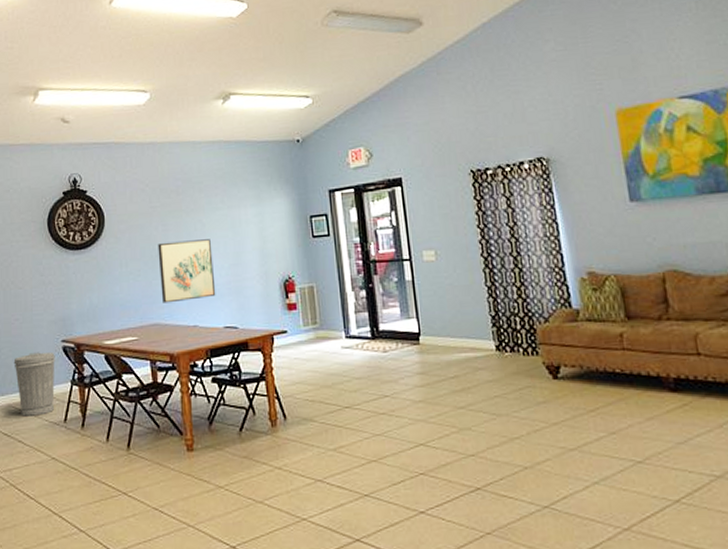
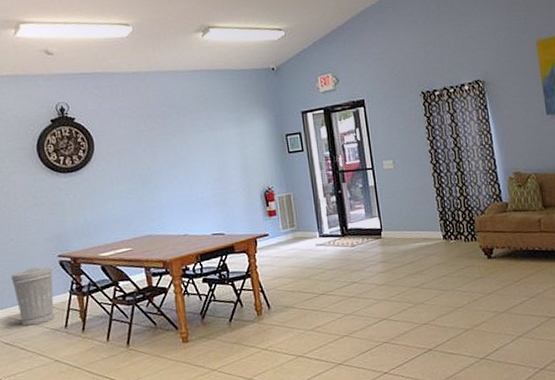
wall art: present [158,239,216,304] -> none [147,158,204,217]

